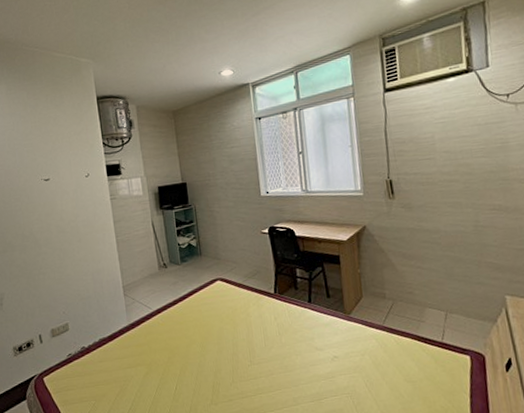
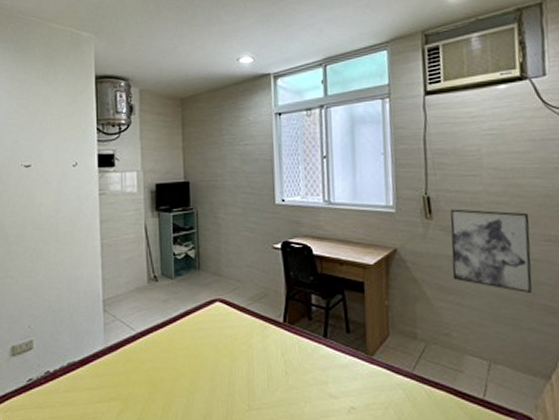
wall art: none [410,187,480,254] -> present [450,209,532,293]

